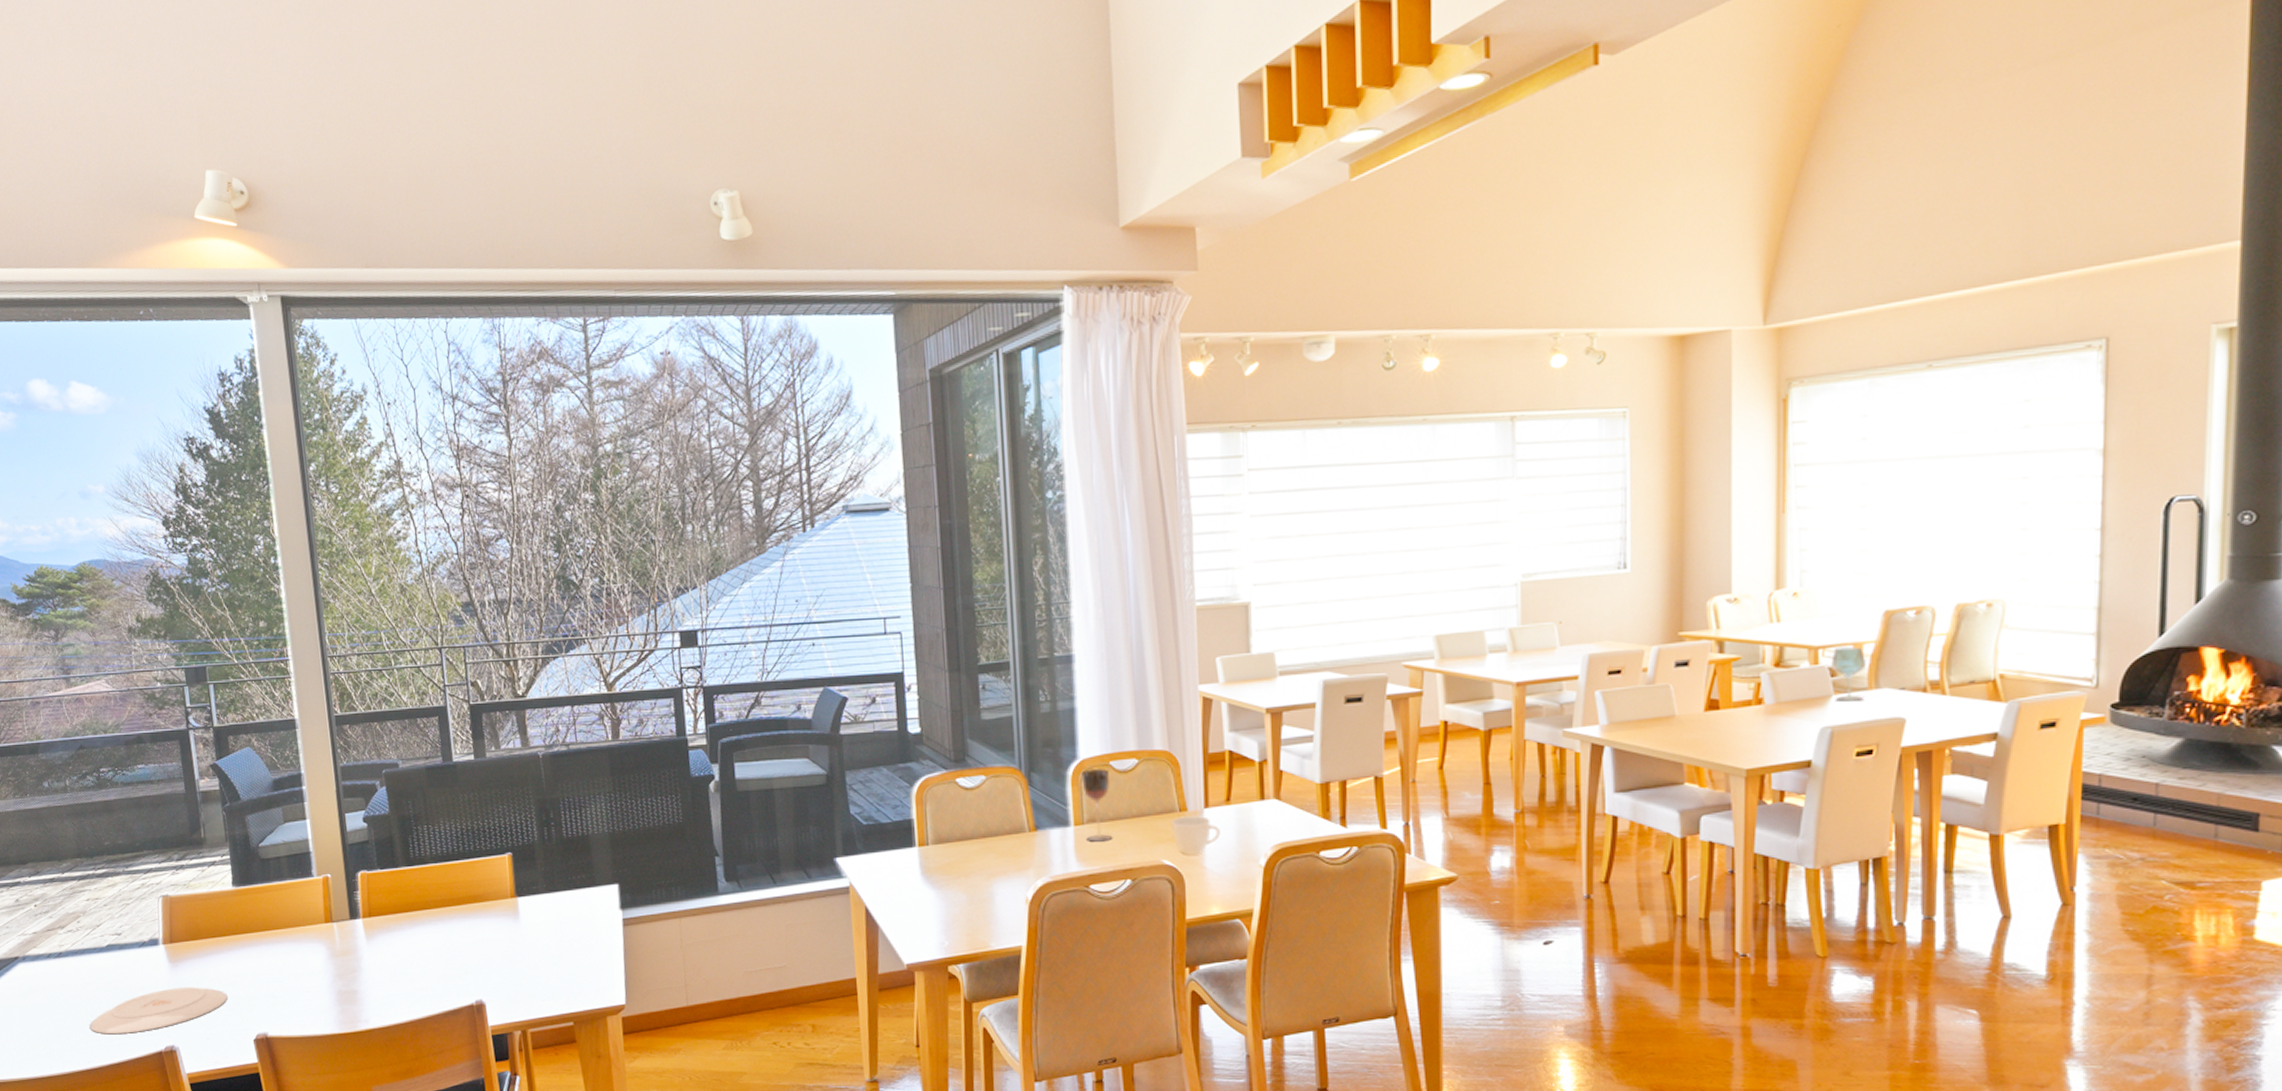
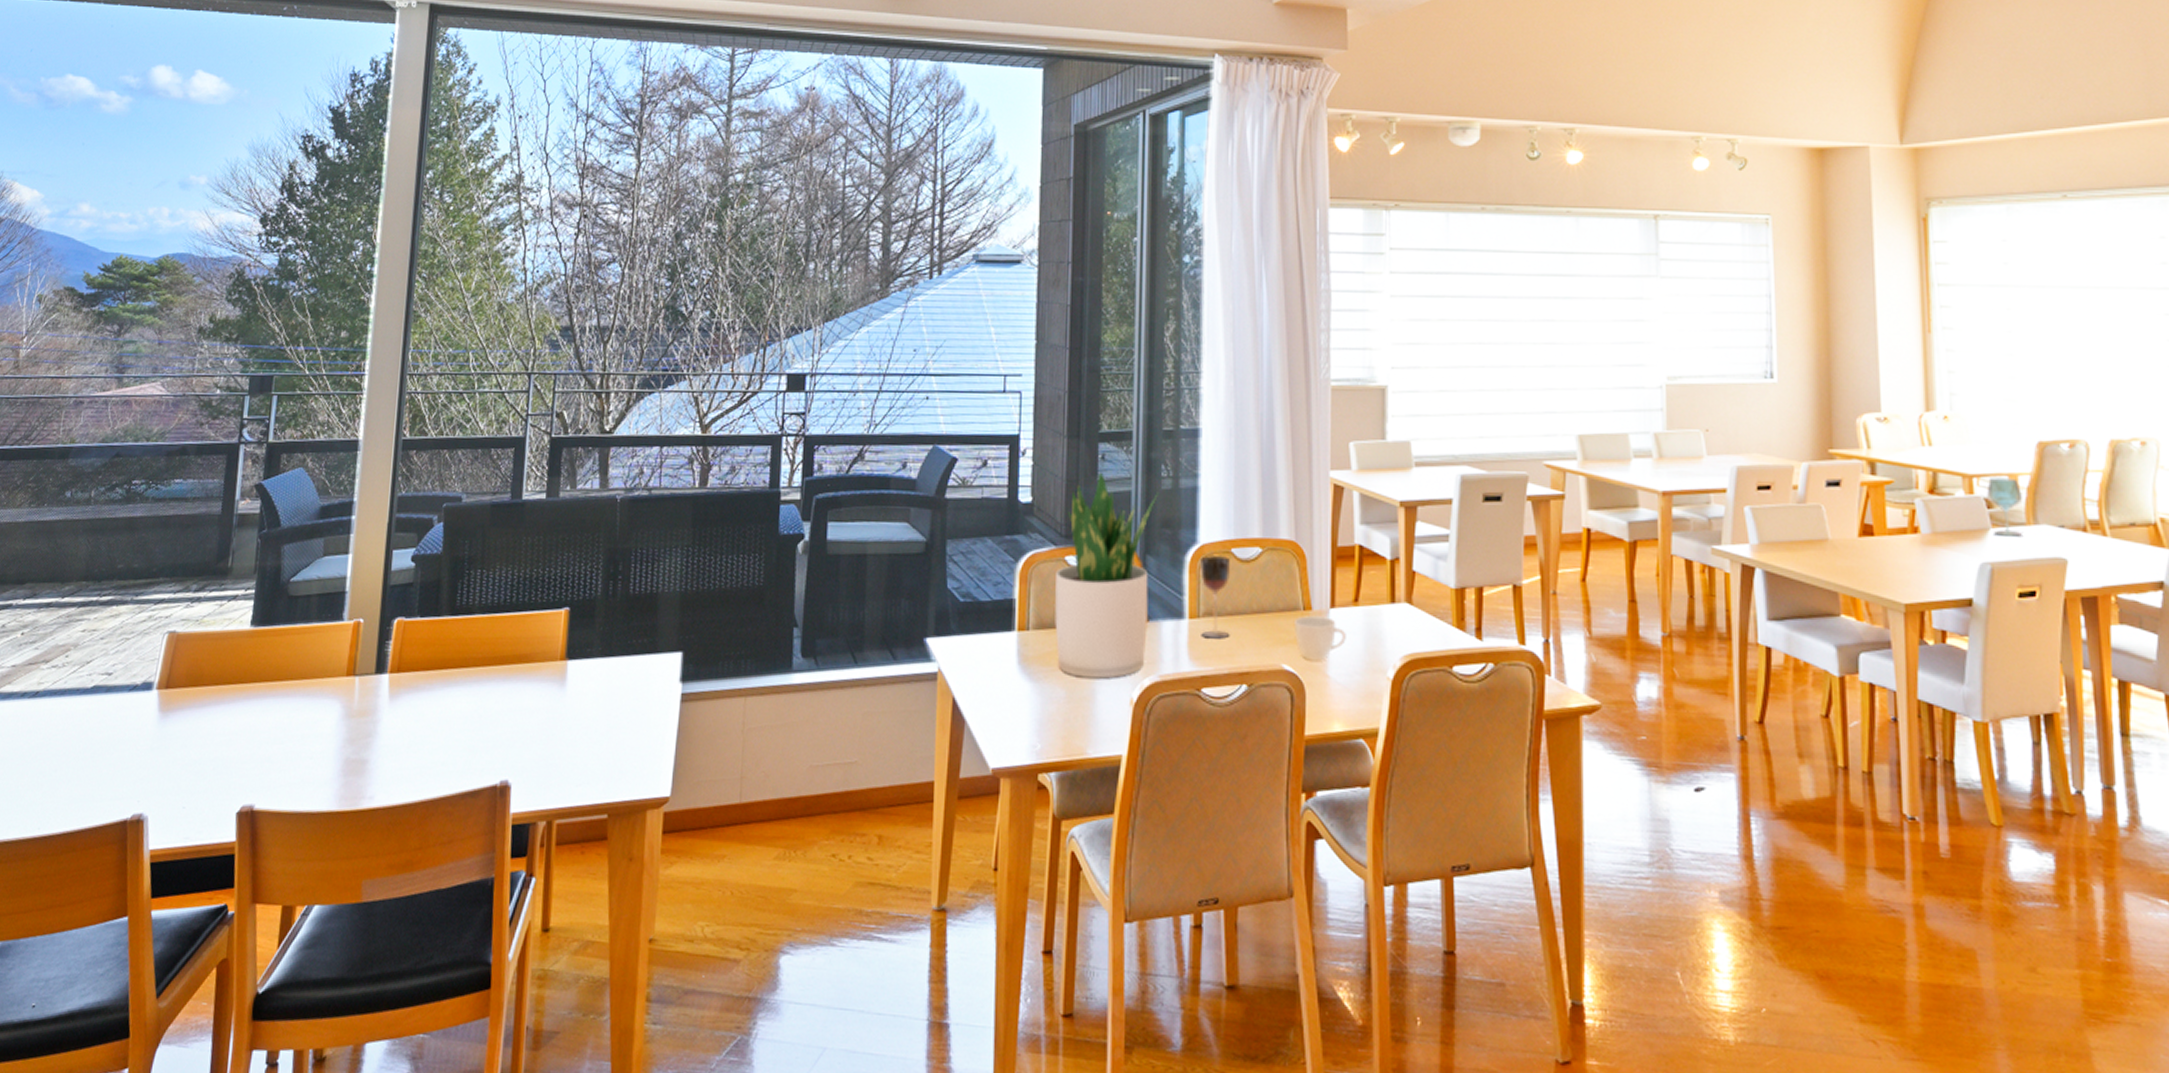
plate: present [89,987,228,1035] -> none [49,742,218,796]
planter: none [949,701,1039,883] -> present [1055,472,1160,679]

